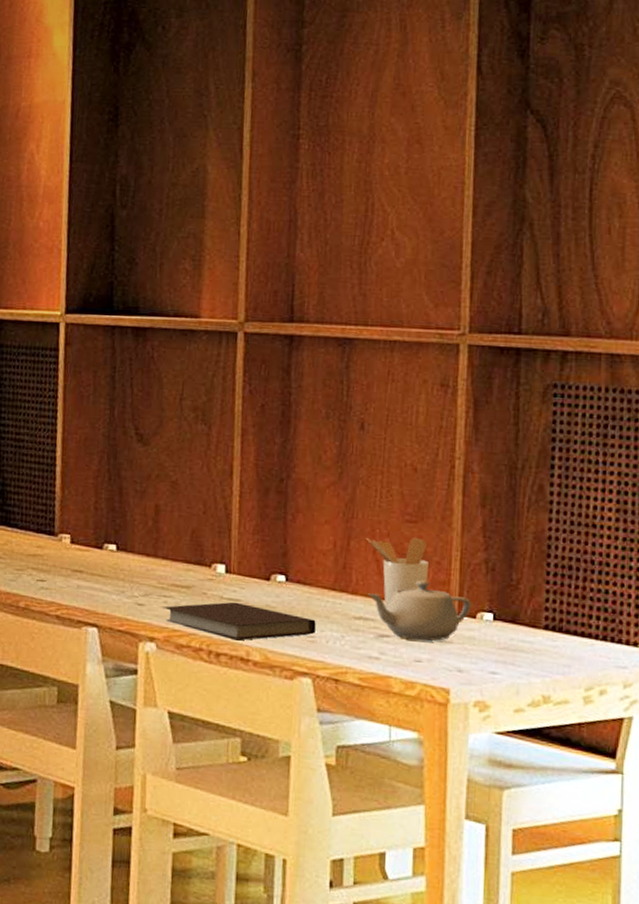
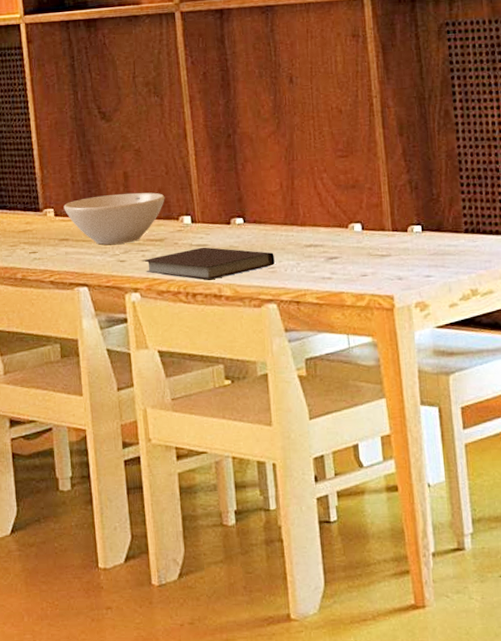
bowl: none [82,527,199,585] -> present [63,192,165,245]
utensil holder: present [366,537,428,610] -> none [307,169,363,235]
teapot: present [367,580,471,641] -> none [314,205,402,258]

